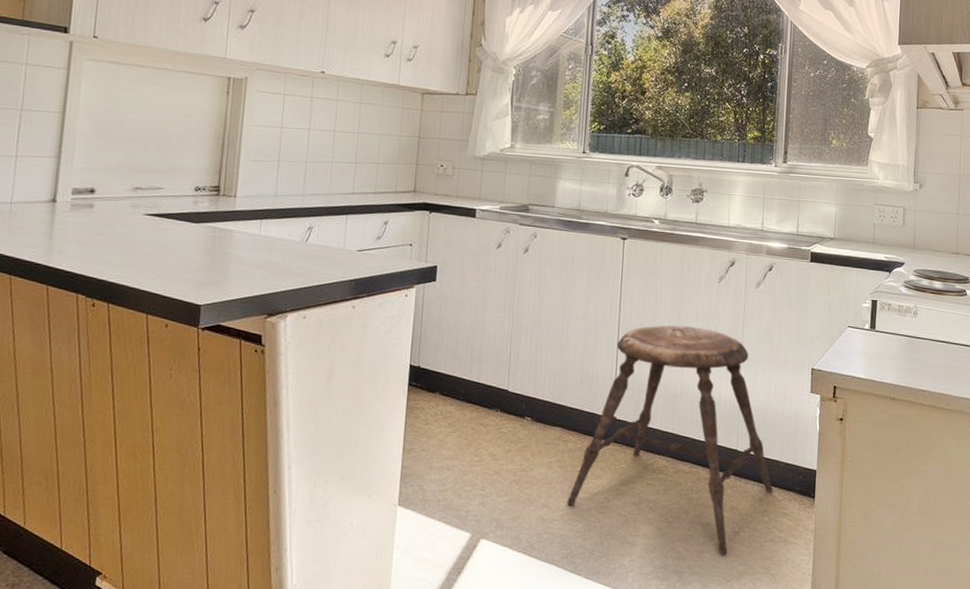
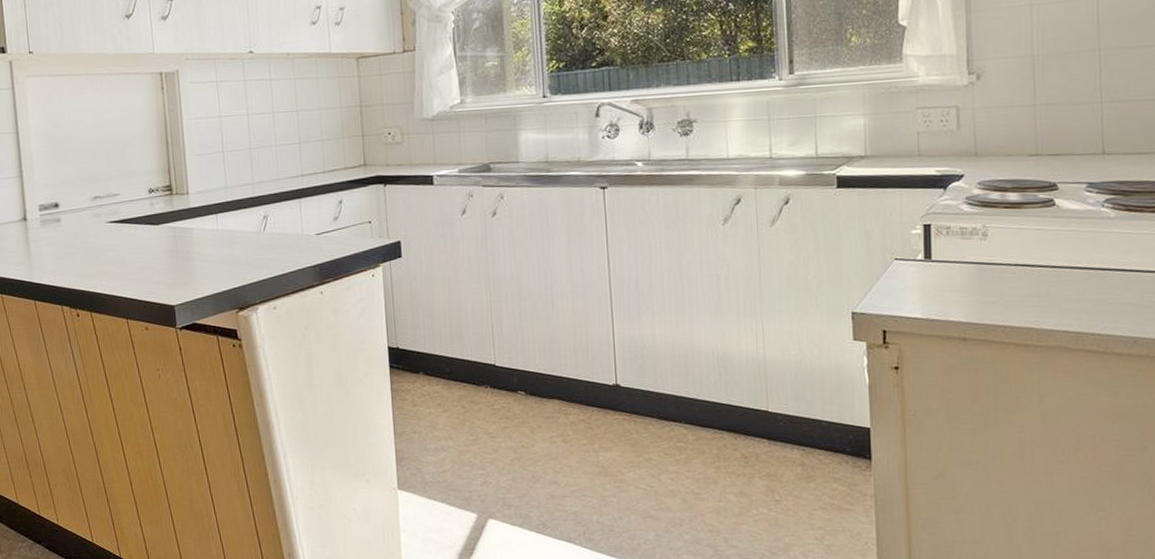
stool: present [567,325,773,555] -> none [576,277,818,526]

